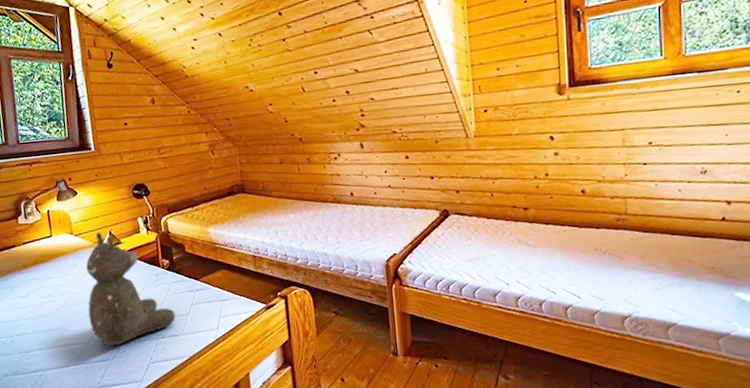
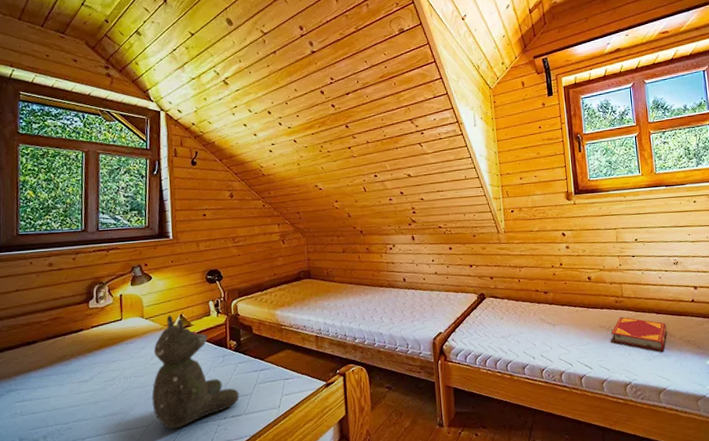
hardback book: none [608,238,684,280] -> present [611,316,667,351]

